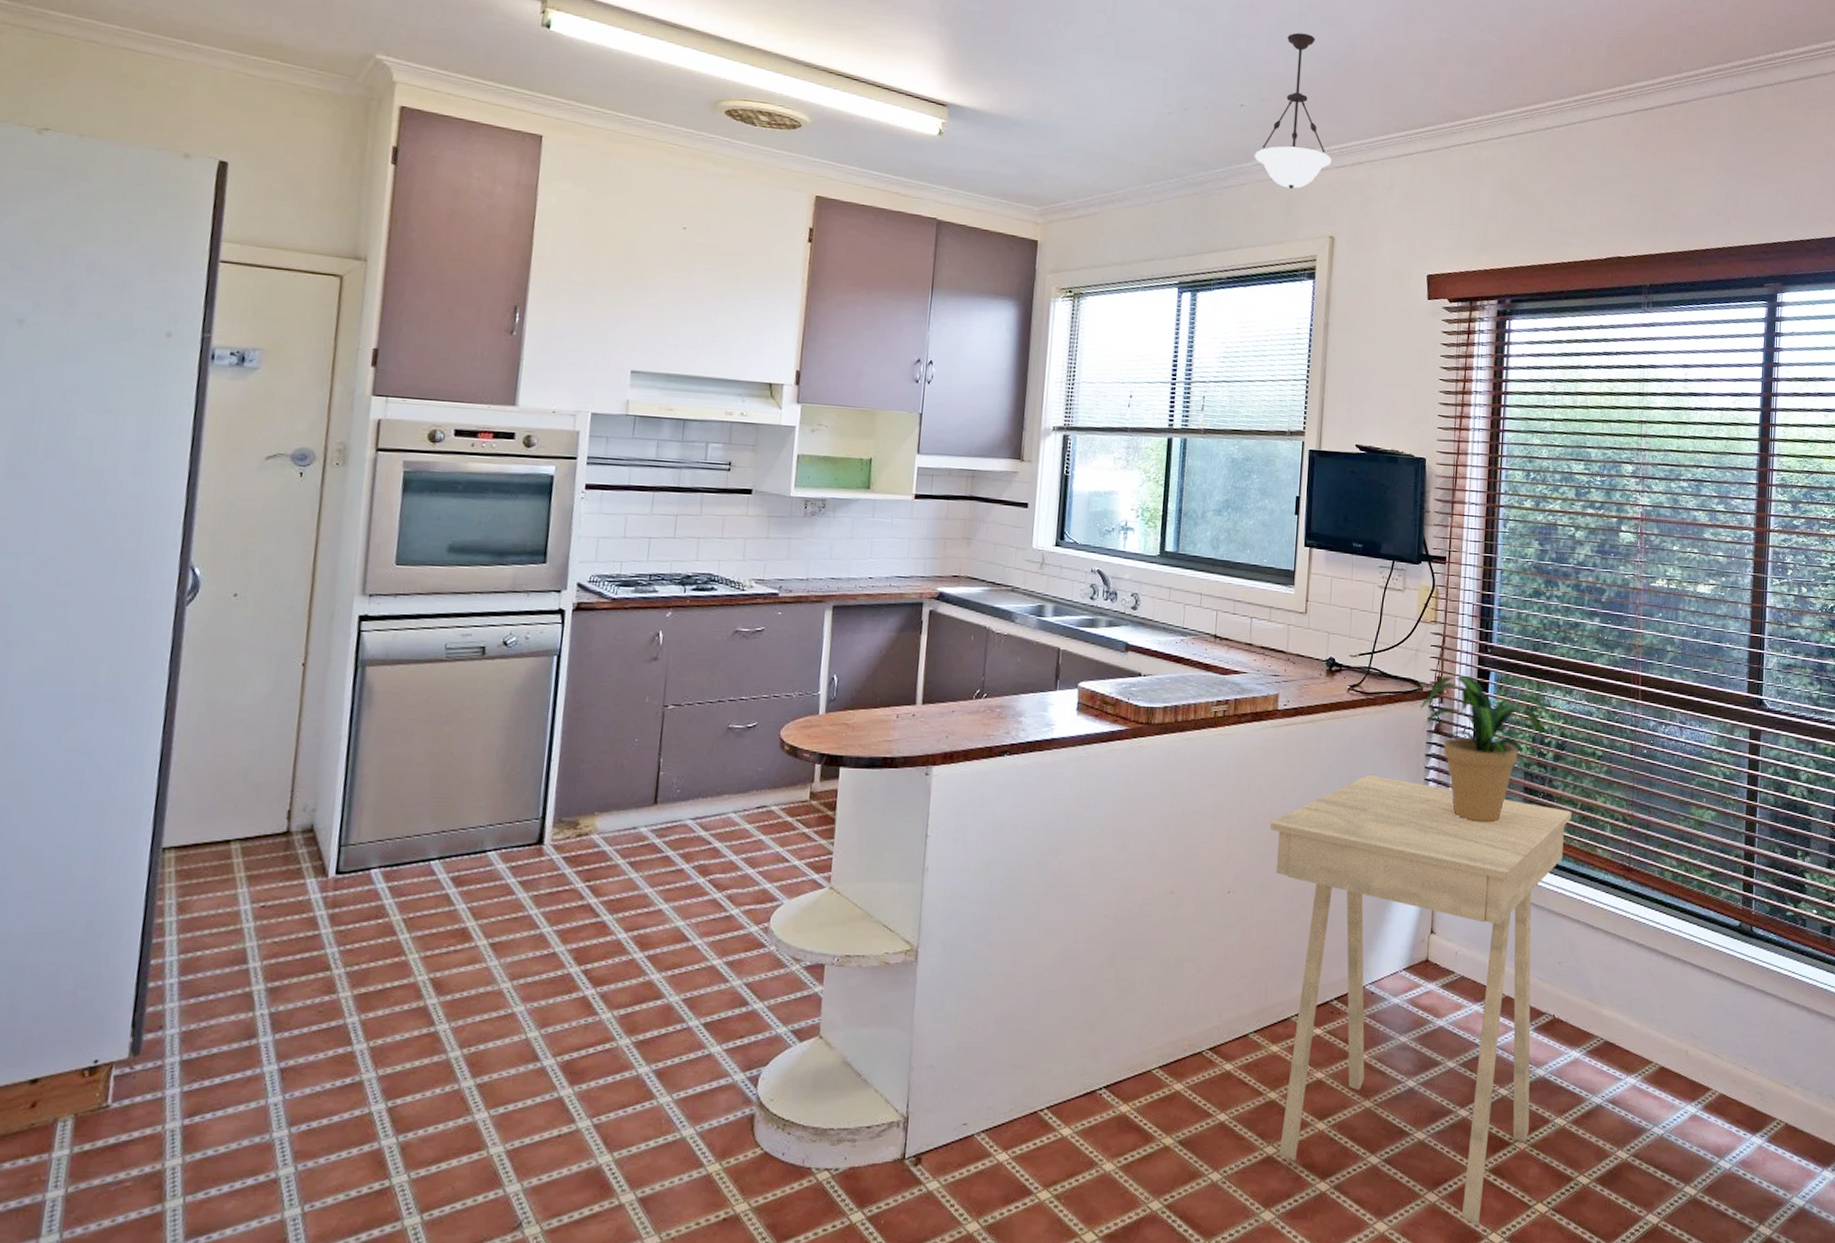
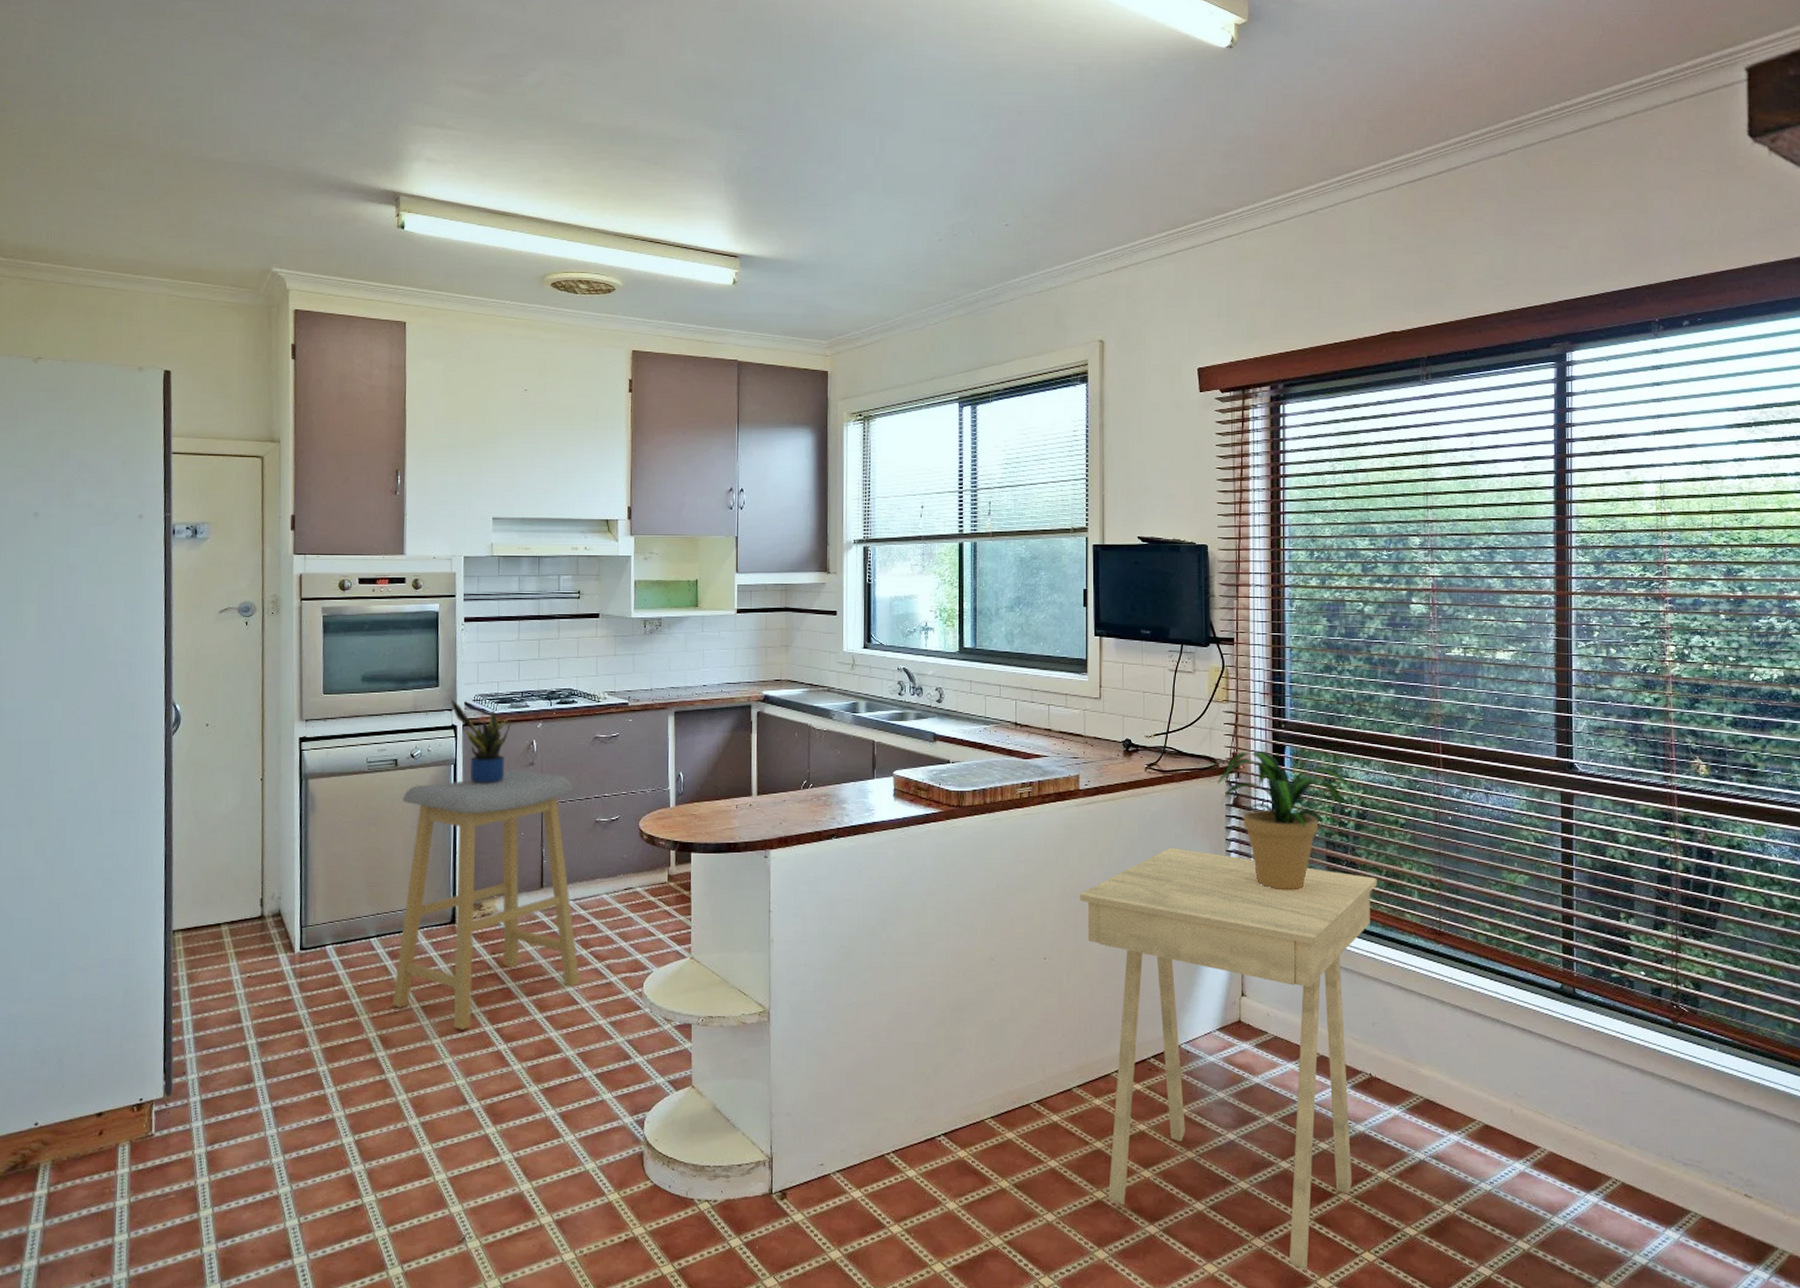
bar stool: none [451,663,704,972] -> present [391,769,581,1030]
potted plant: none [560,578,634,680] -> present [451,698,511,783]
pendant light: present [1254,32,1332,190] -> none [1021,149,1097,300]

